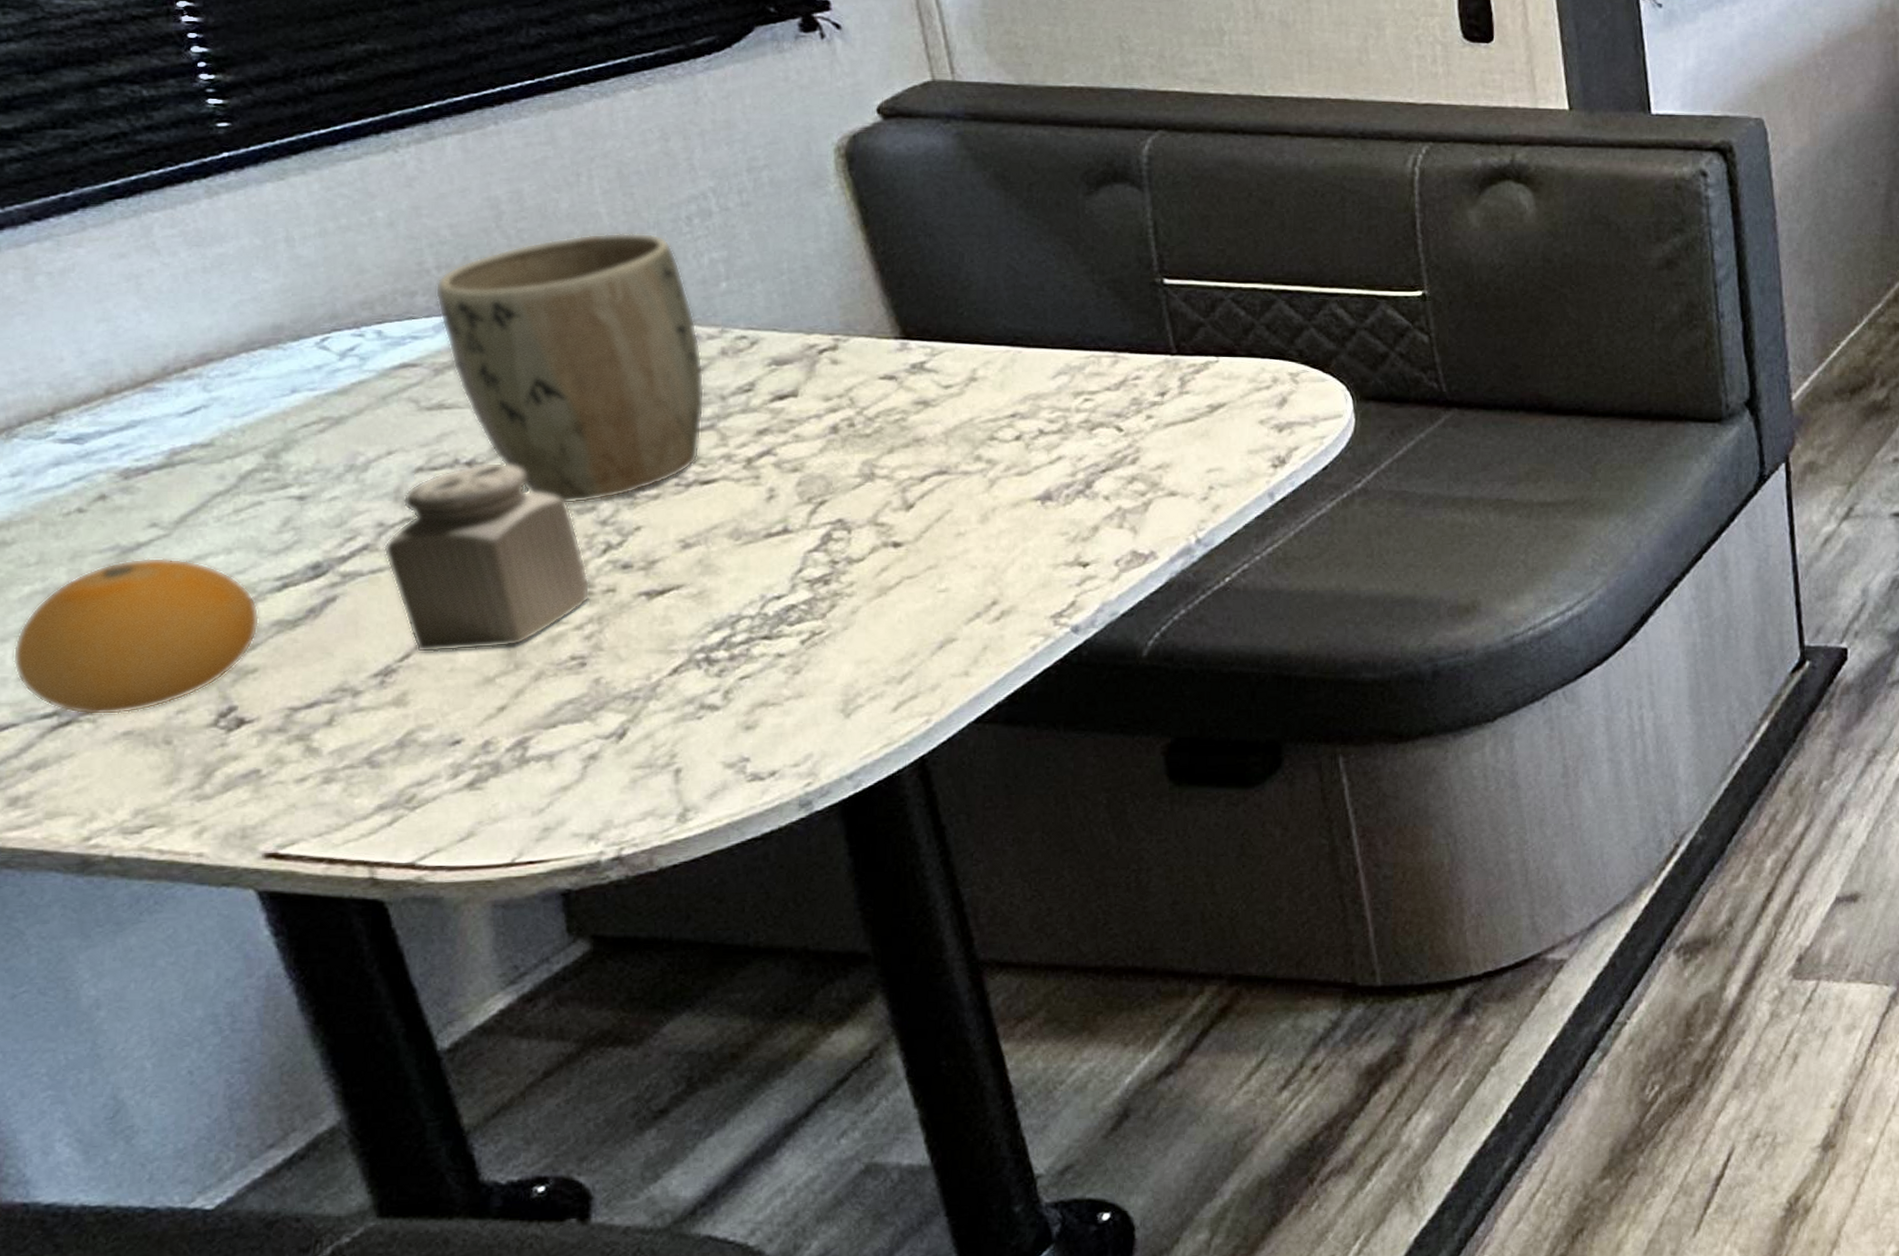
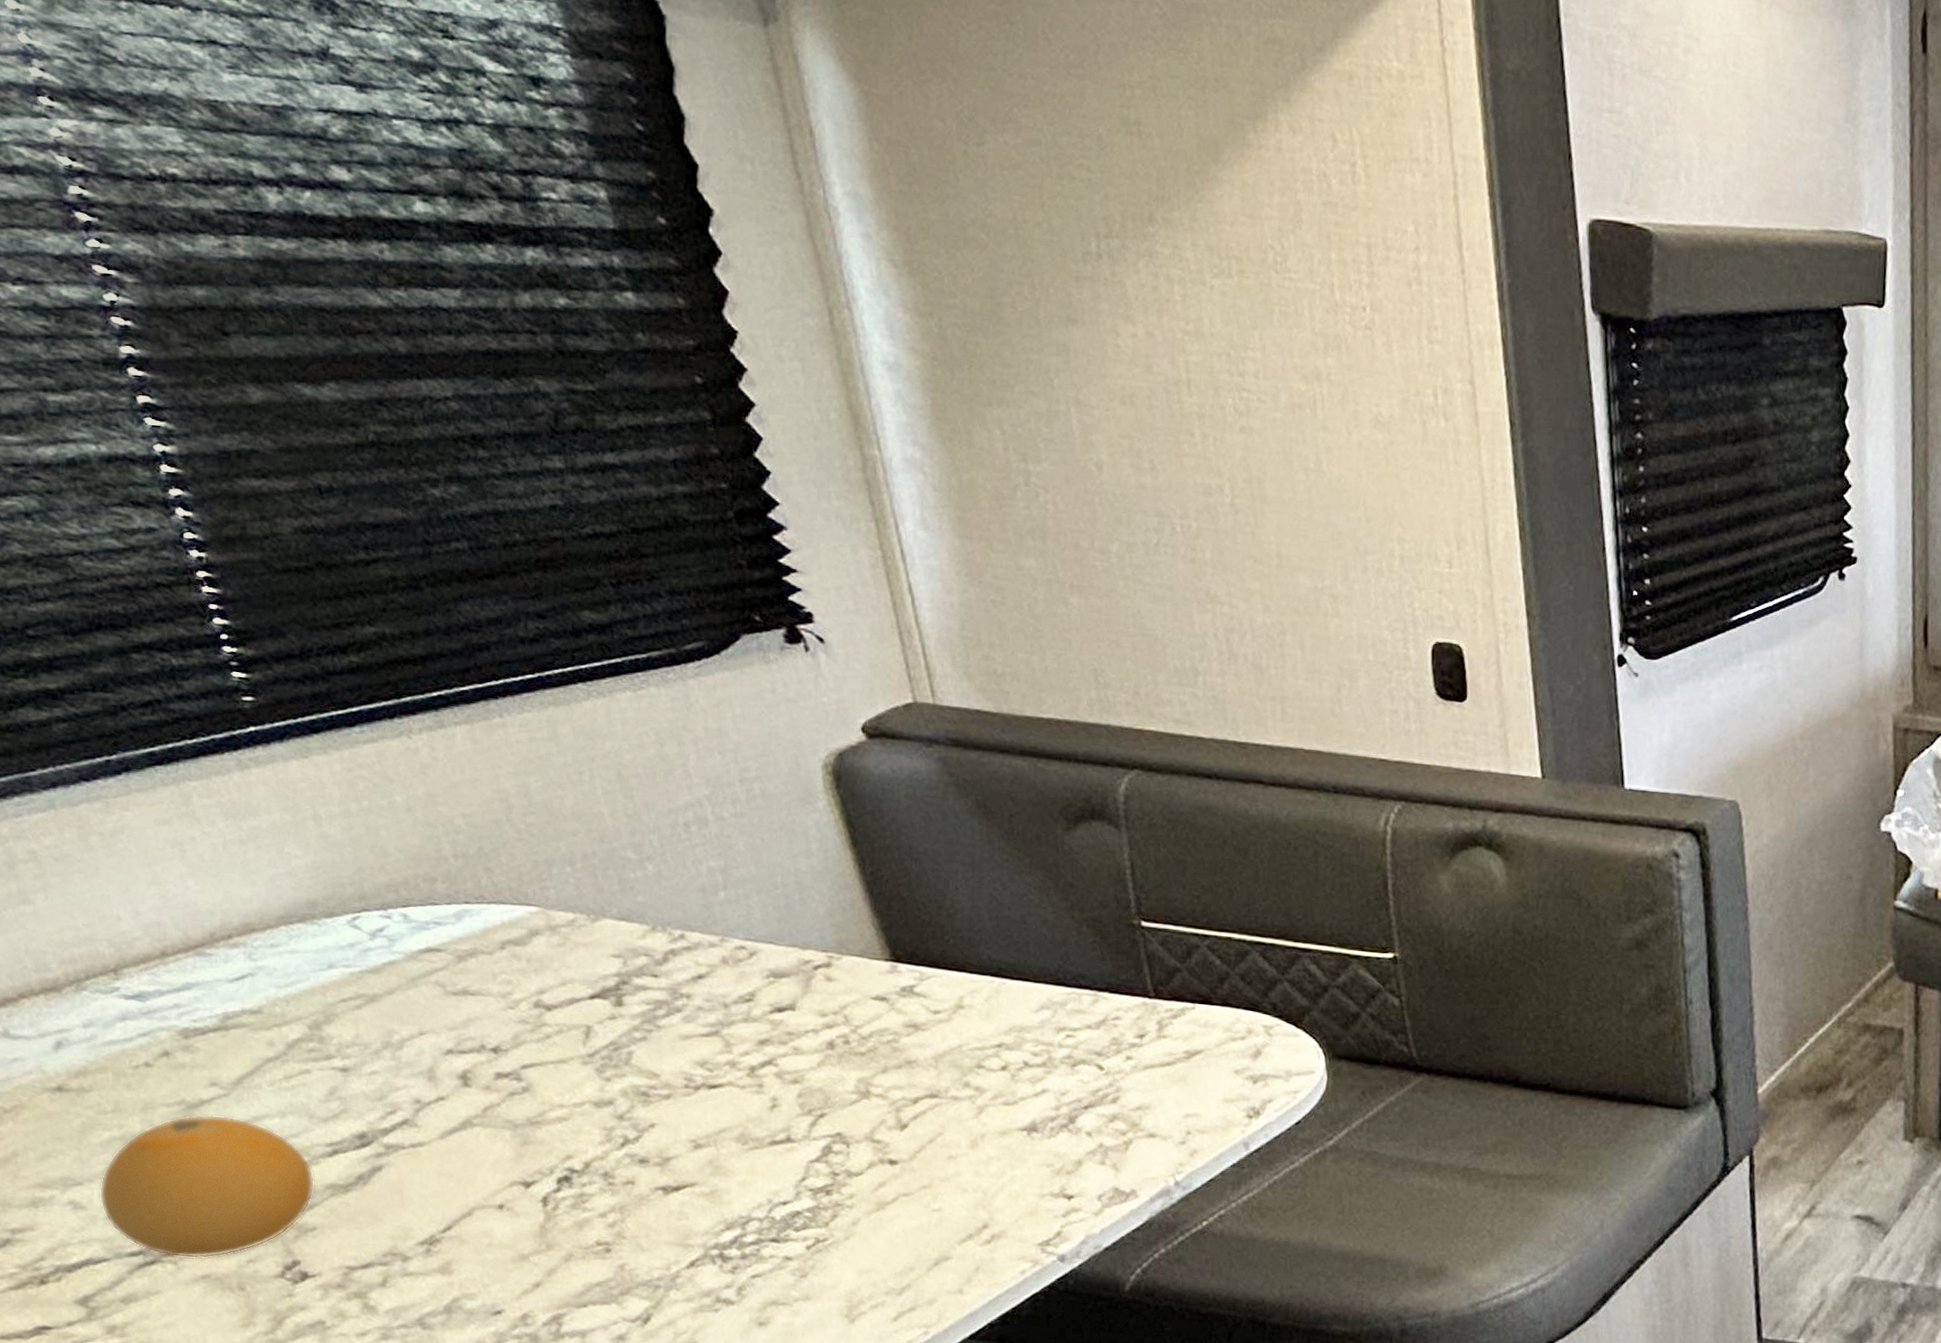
salt shaker: present [384,461,590,653] -> none [422,1050,611,1228]
plant pot: present [435,232,705,504] -> none [454,833,709,1097]

